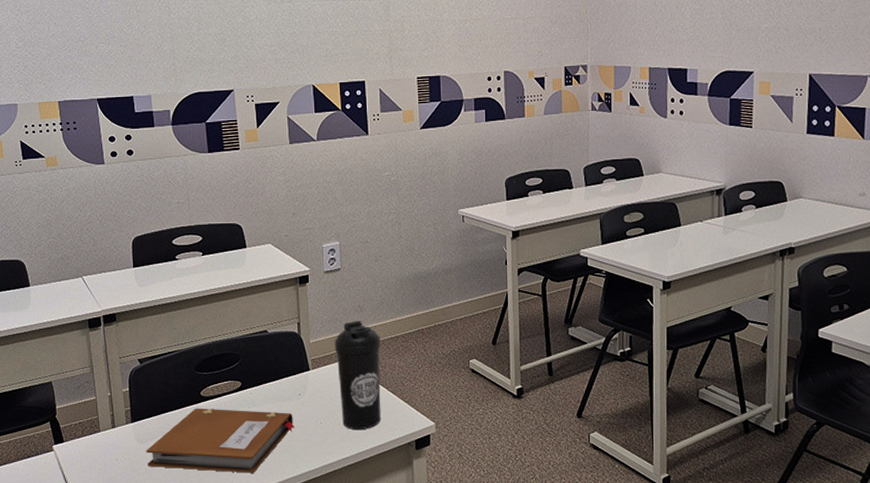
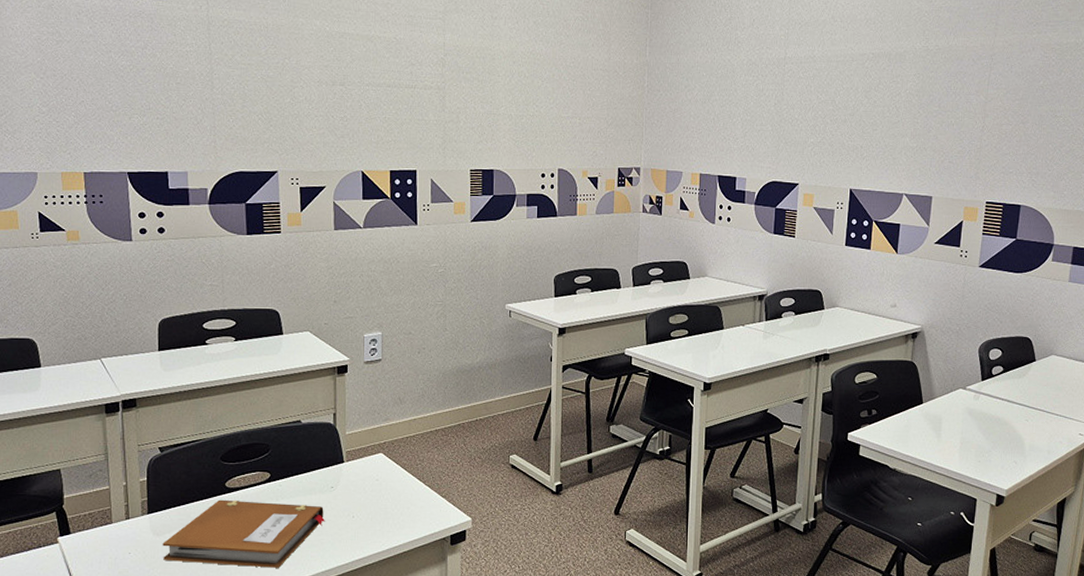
water bottle: present [334,320,381,430] -> none [371,412,420,525]

